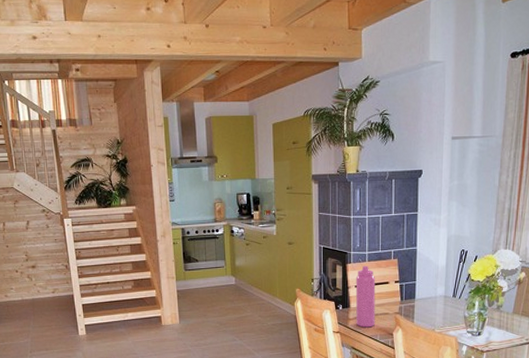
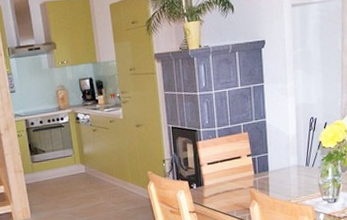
water bottle: present [355,265,376,328] -> none [207,141,231,205]

